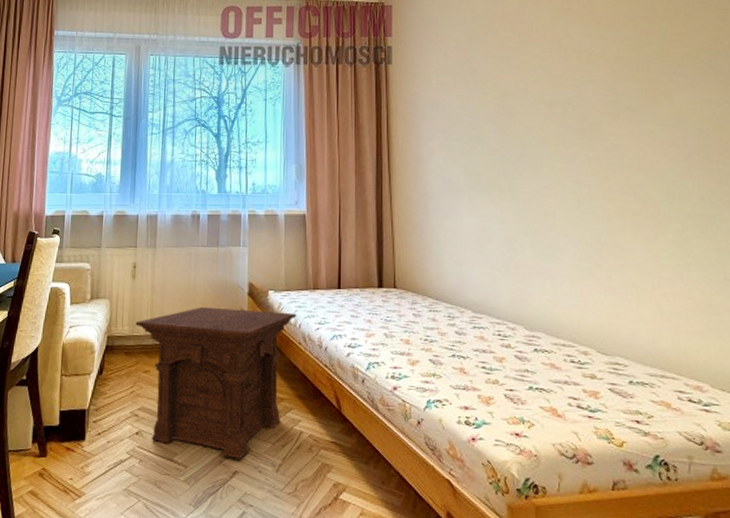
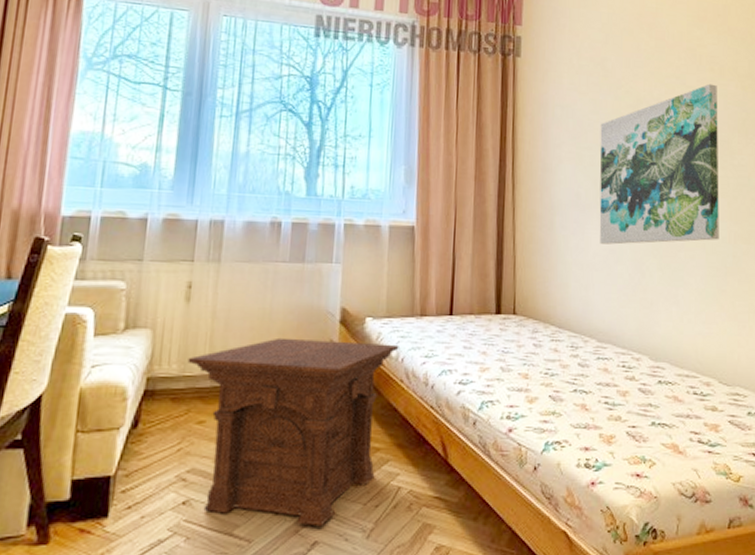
wall art: none [468,71,592,225] -> present [599,83,719,245]

